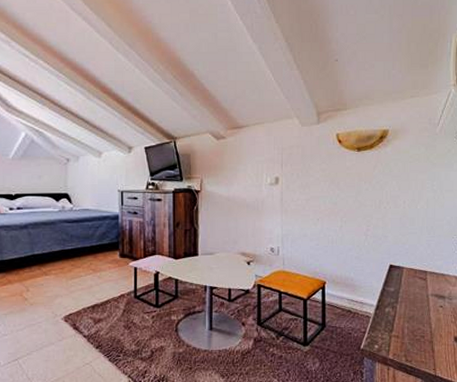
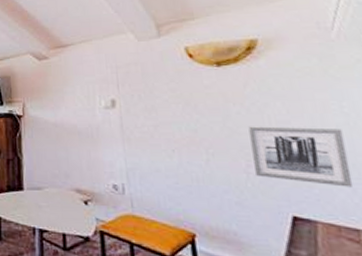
wall art: none [372,200,430,243] -> present [248,126,354,188]

